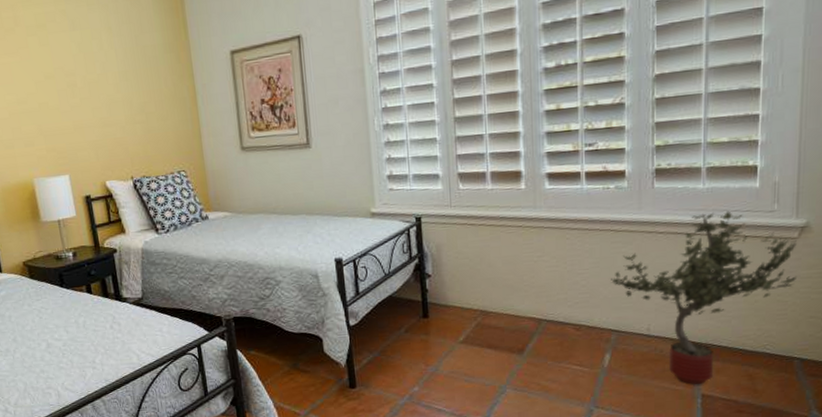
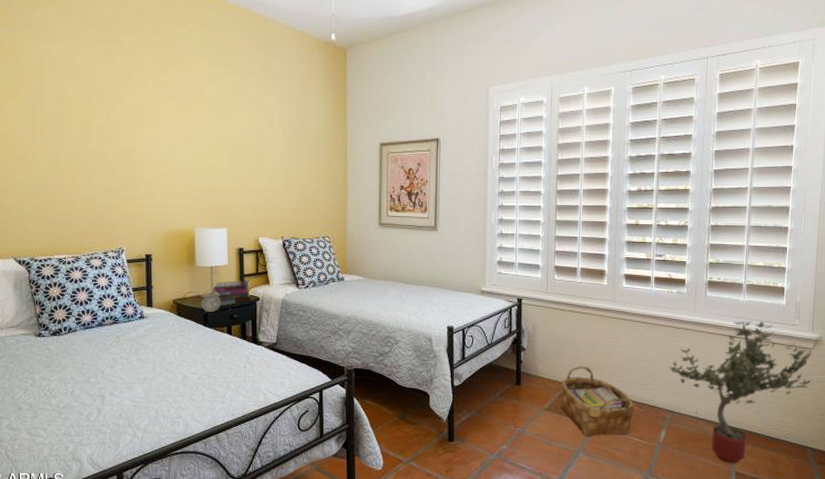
alarm clock: none [53,245,75,273] -> present [201,289,221,313]
books: none [62,230,108,263] -> present [211,279,252,306]
woven basket: none [478,288,568,369] -> present [560,366,633,436]

